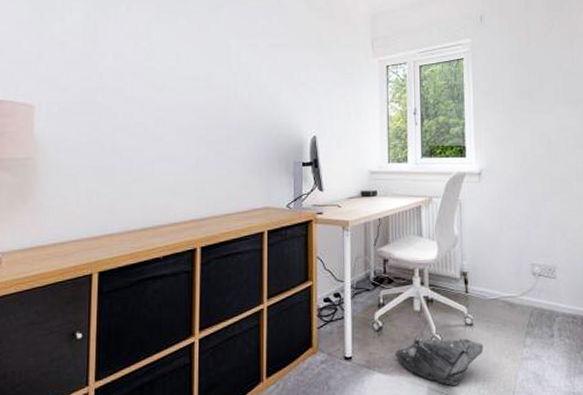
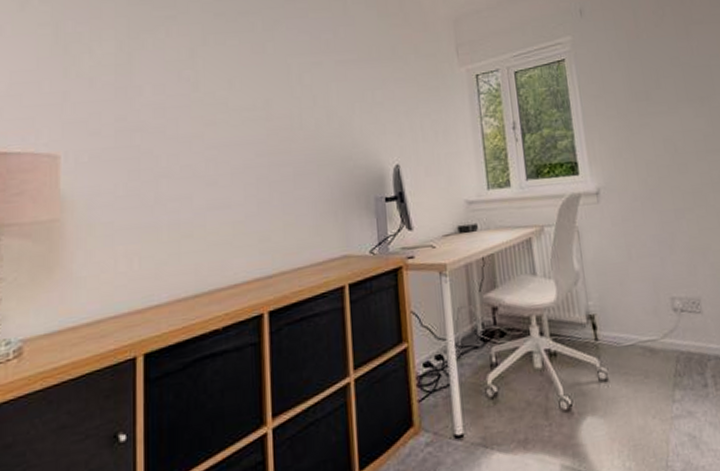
backpack: present [395,335,484,387] -> none [516,398,624,462]

